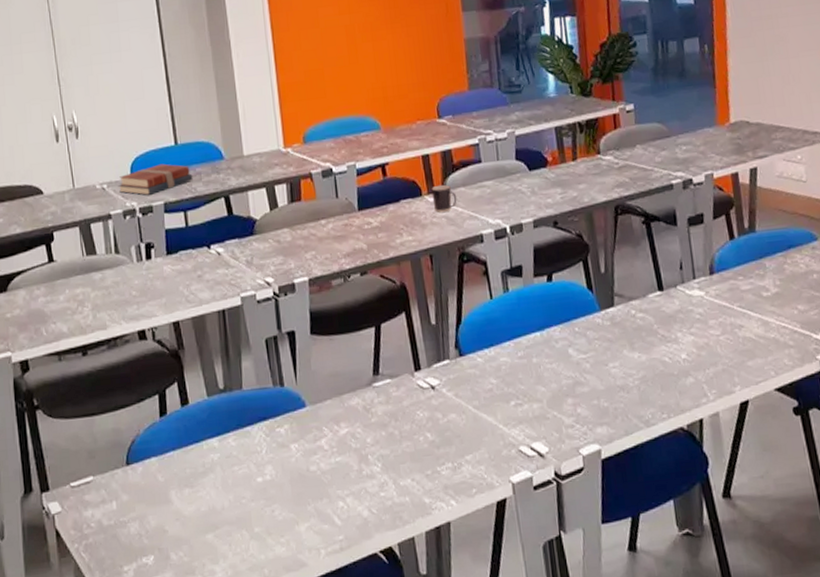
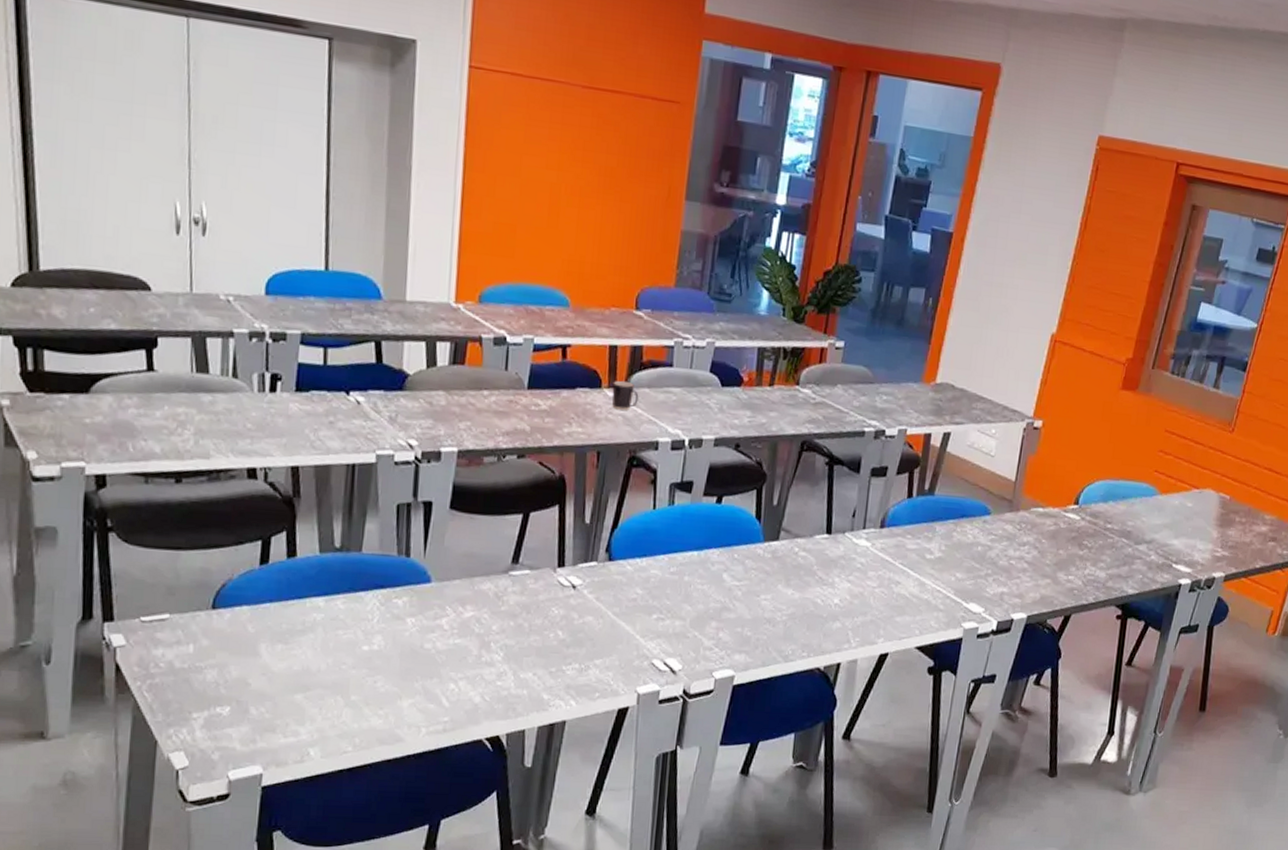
books: present [118,163,193,196] -> none [247,288,341,321]

